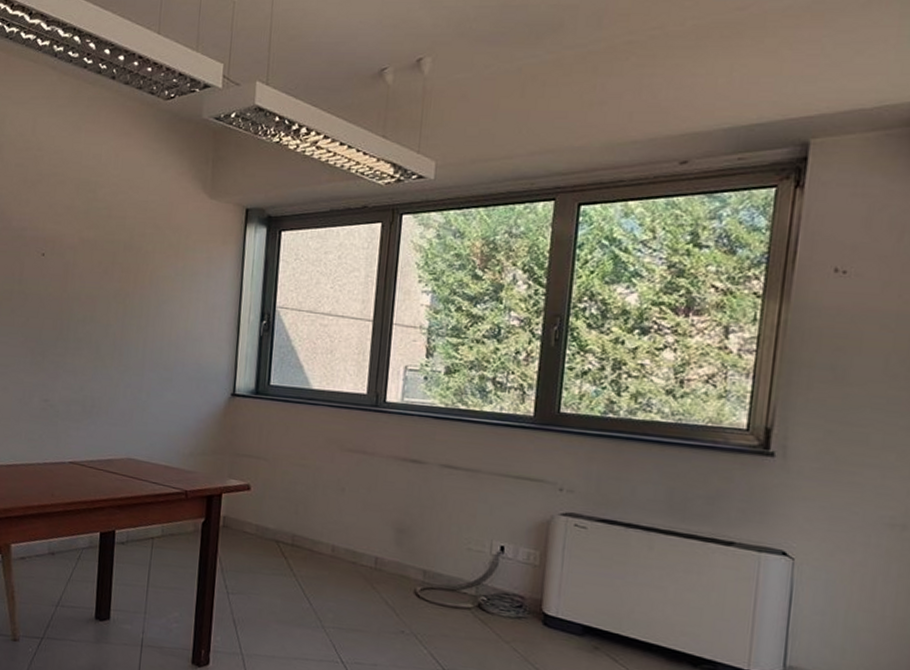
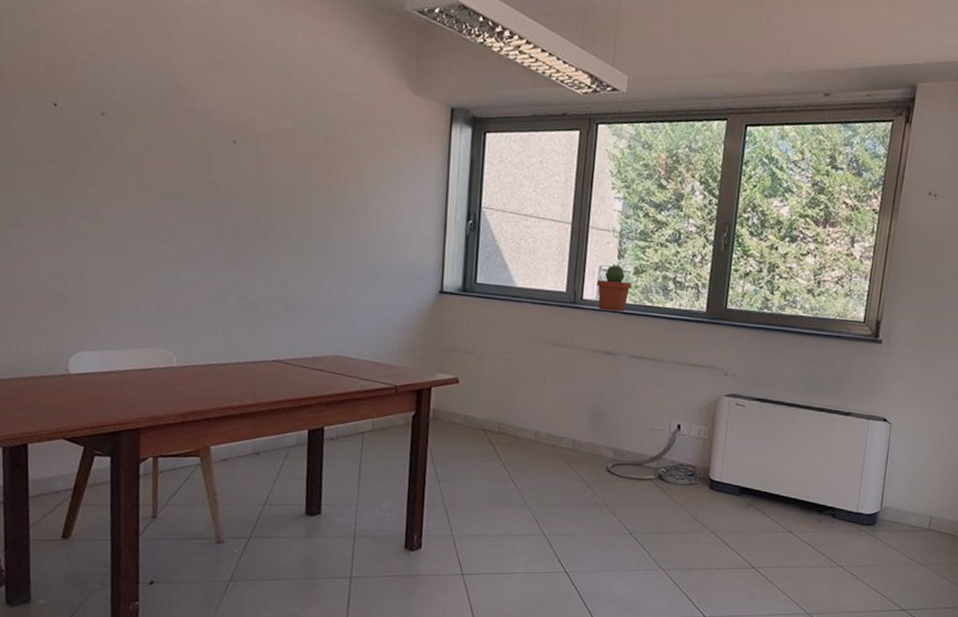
succulent plant: none [402,364,443,416] -> present [597,264,632,312]

